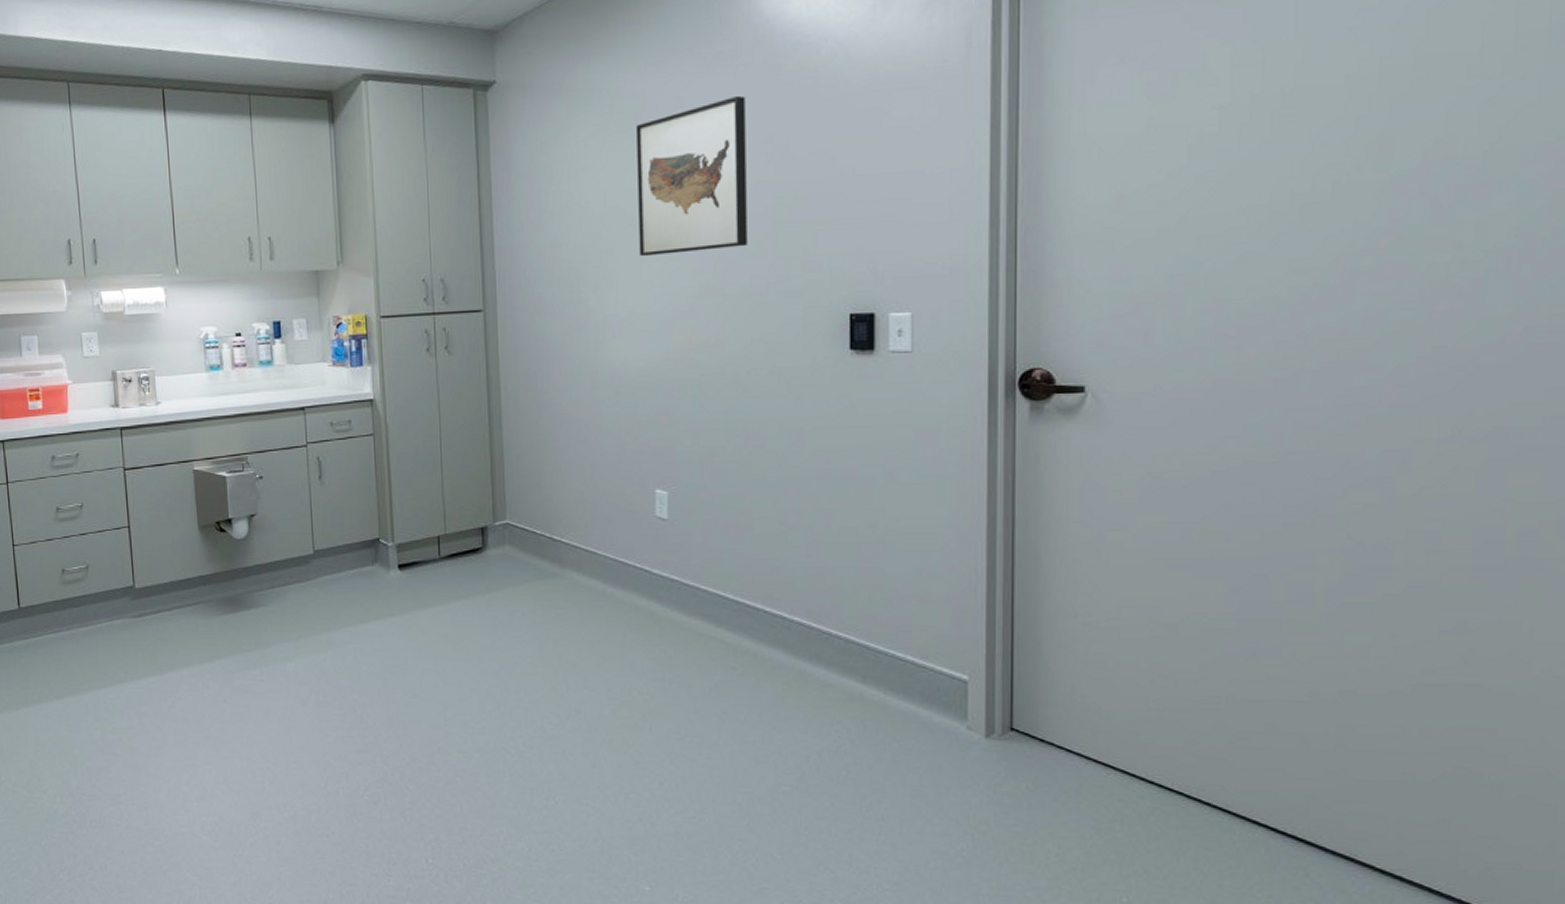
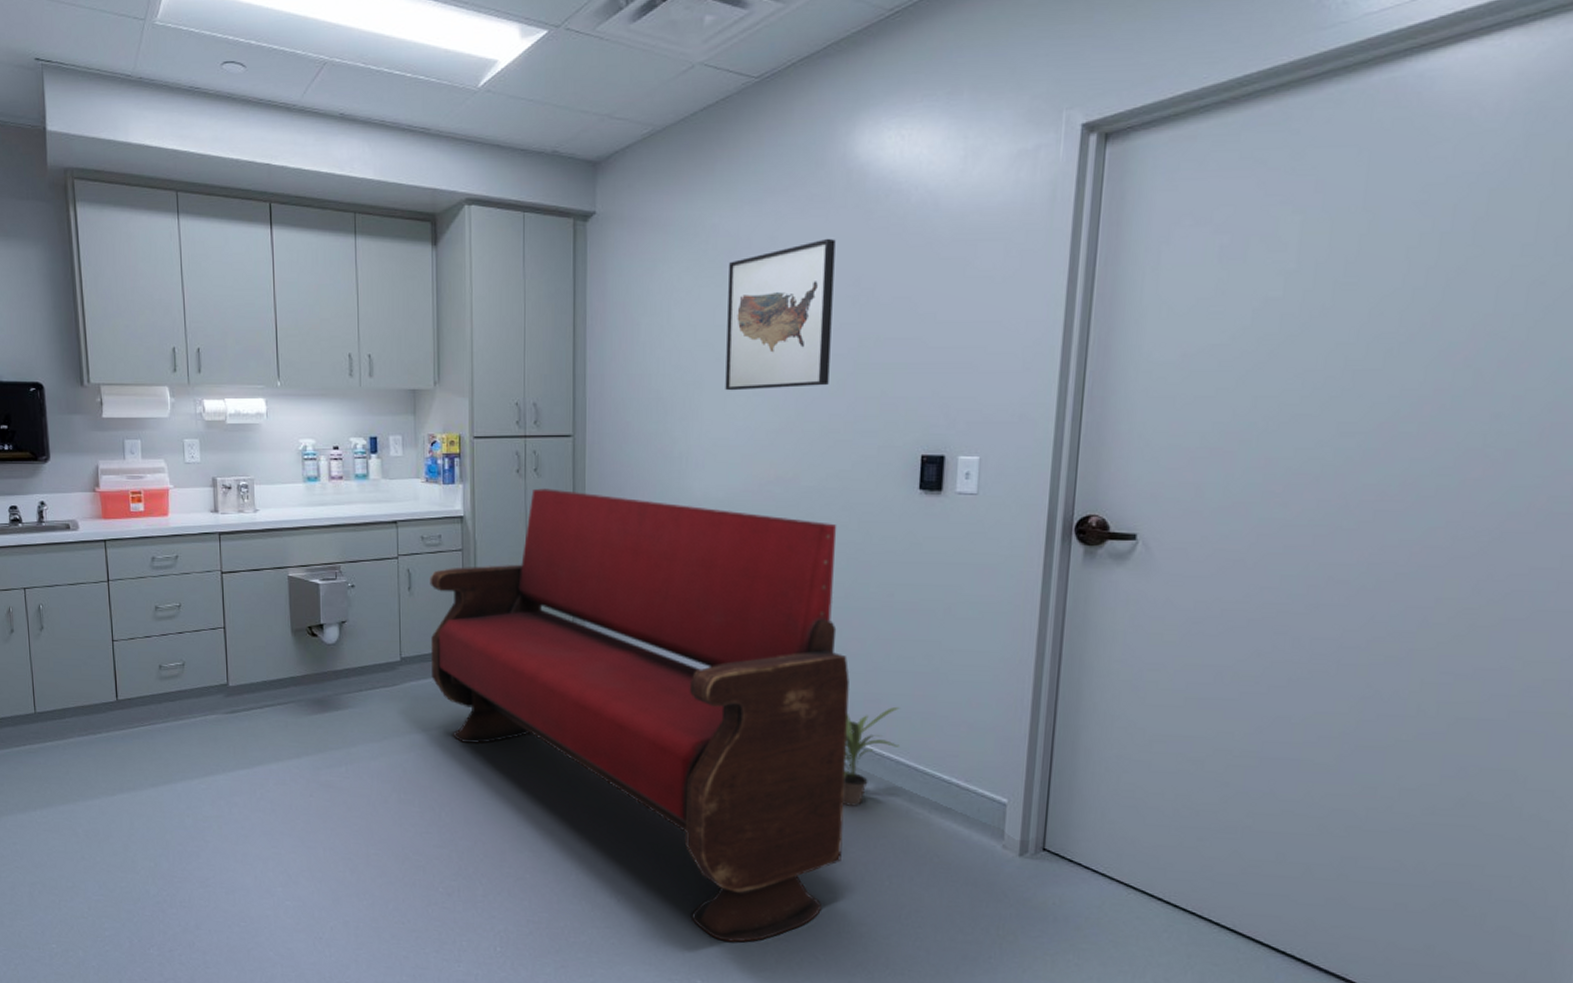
bench: none [341,366,793,843] -> present [430,488,850,942]
potted plant: none [788,580,847,690] -> present [843,706,900,806]

